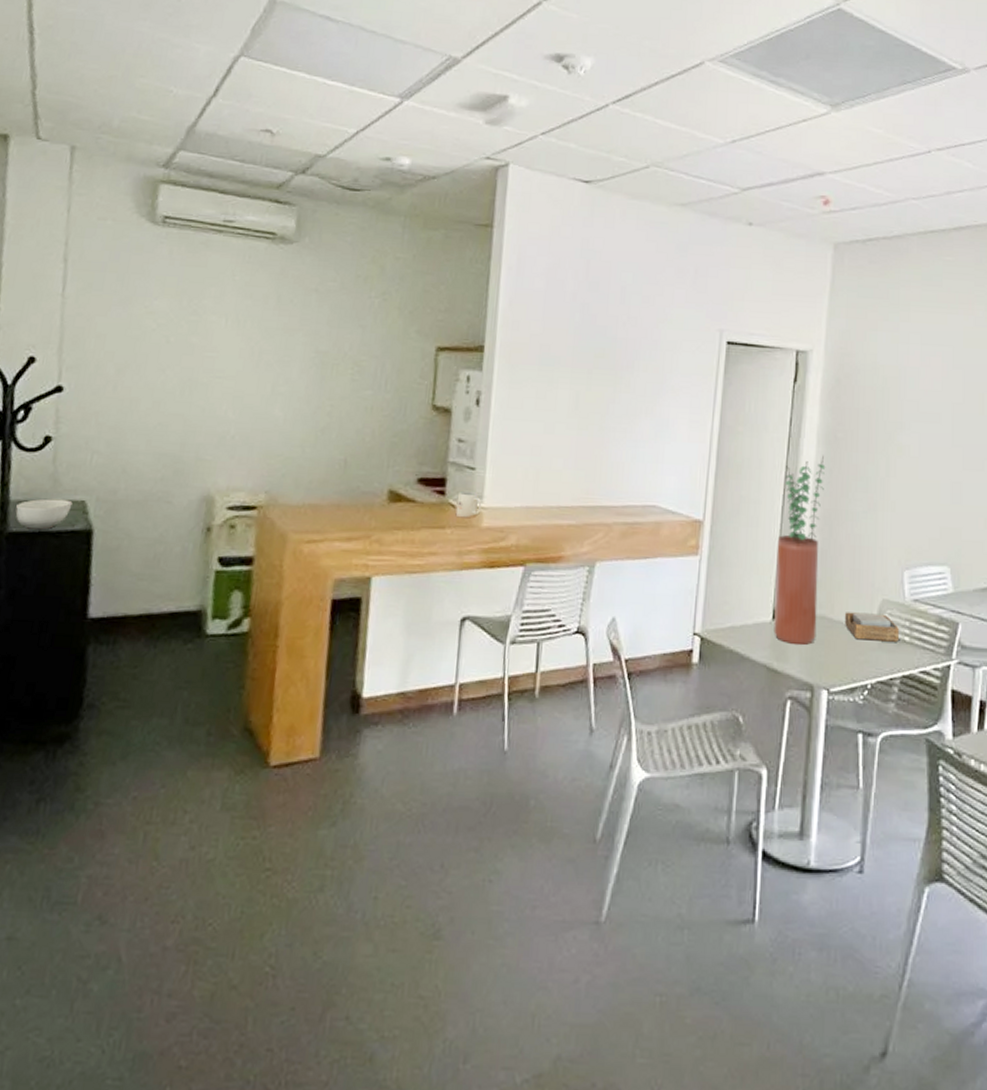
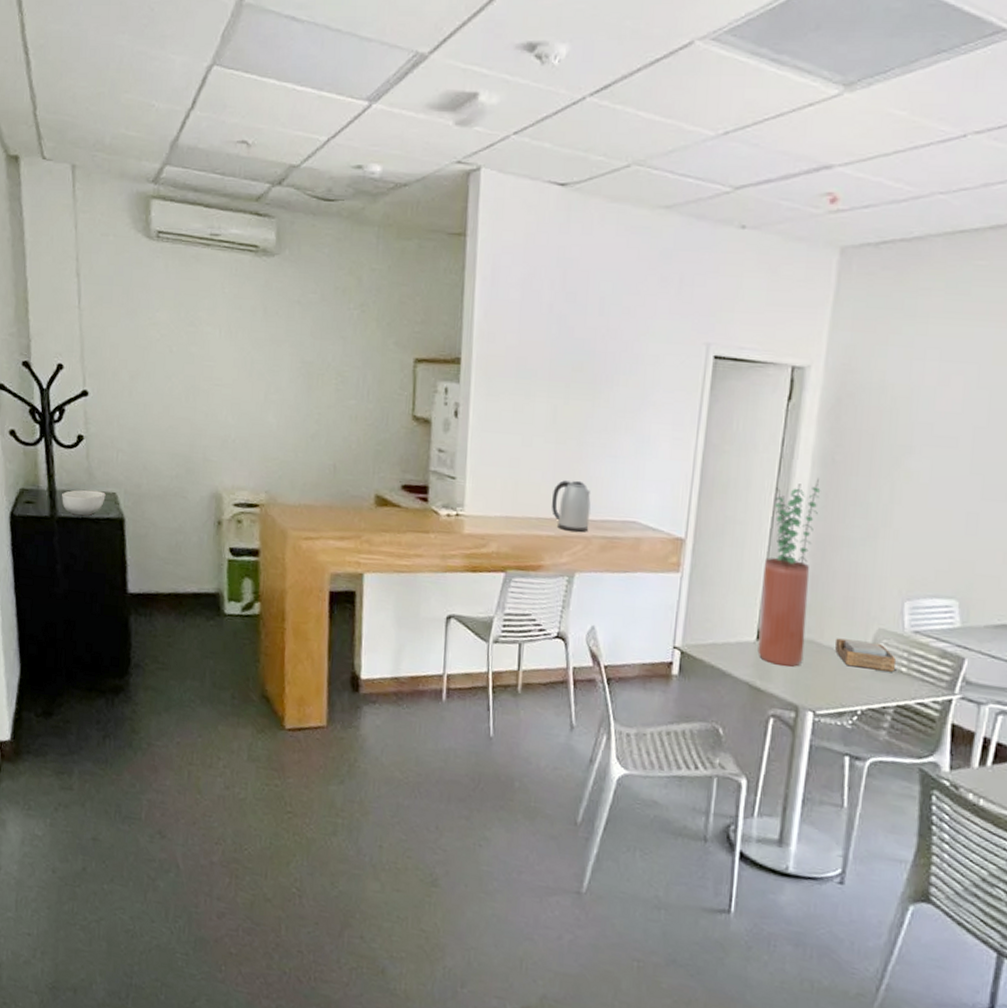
mug: present [455,490,482,519] -> none [438,498,463,525]
kettle: none [573,466,612,520] -> present [552,480,591,533]

